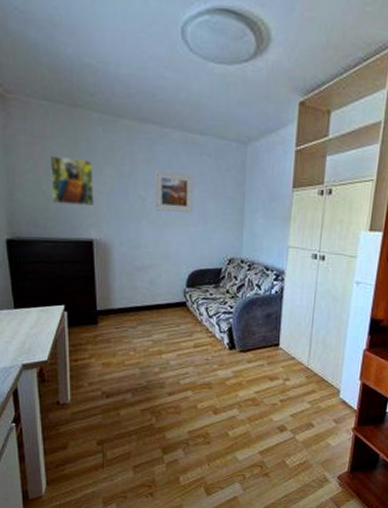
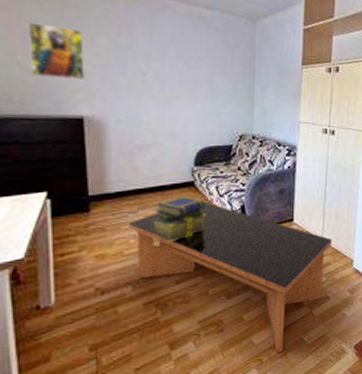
coffee table: none [130,322,318,471] -> present [129,202,332,353]
stack of books: none [148,314,197,357] -> present [151,195,207,242]
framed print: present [155,169,194,213] -> none [158,42,201,88]

